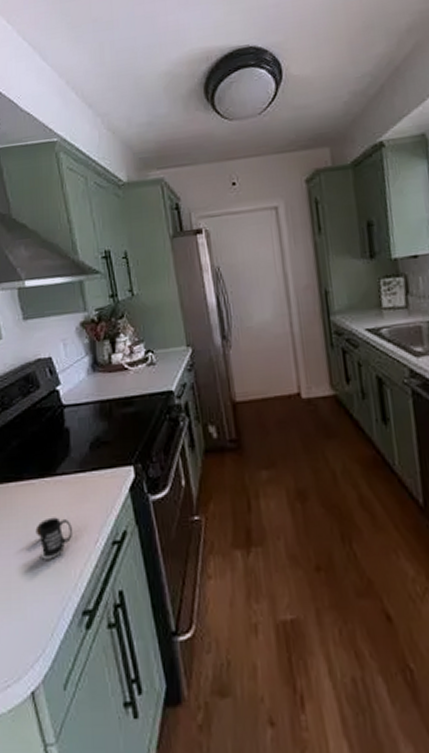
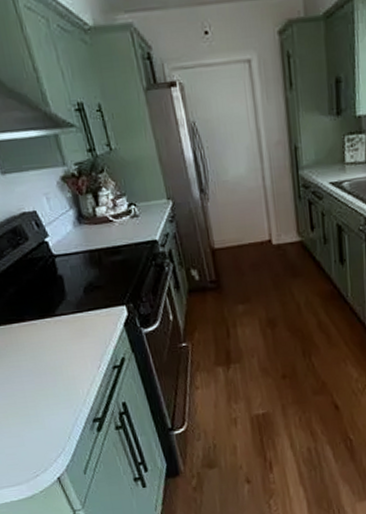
mug: present [35,517,72,560] -> none [43,350,77,384]

